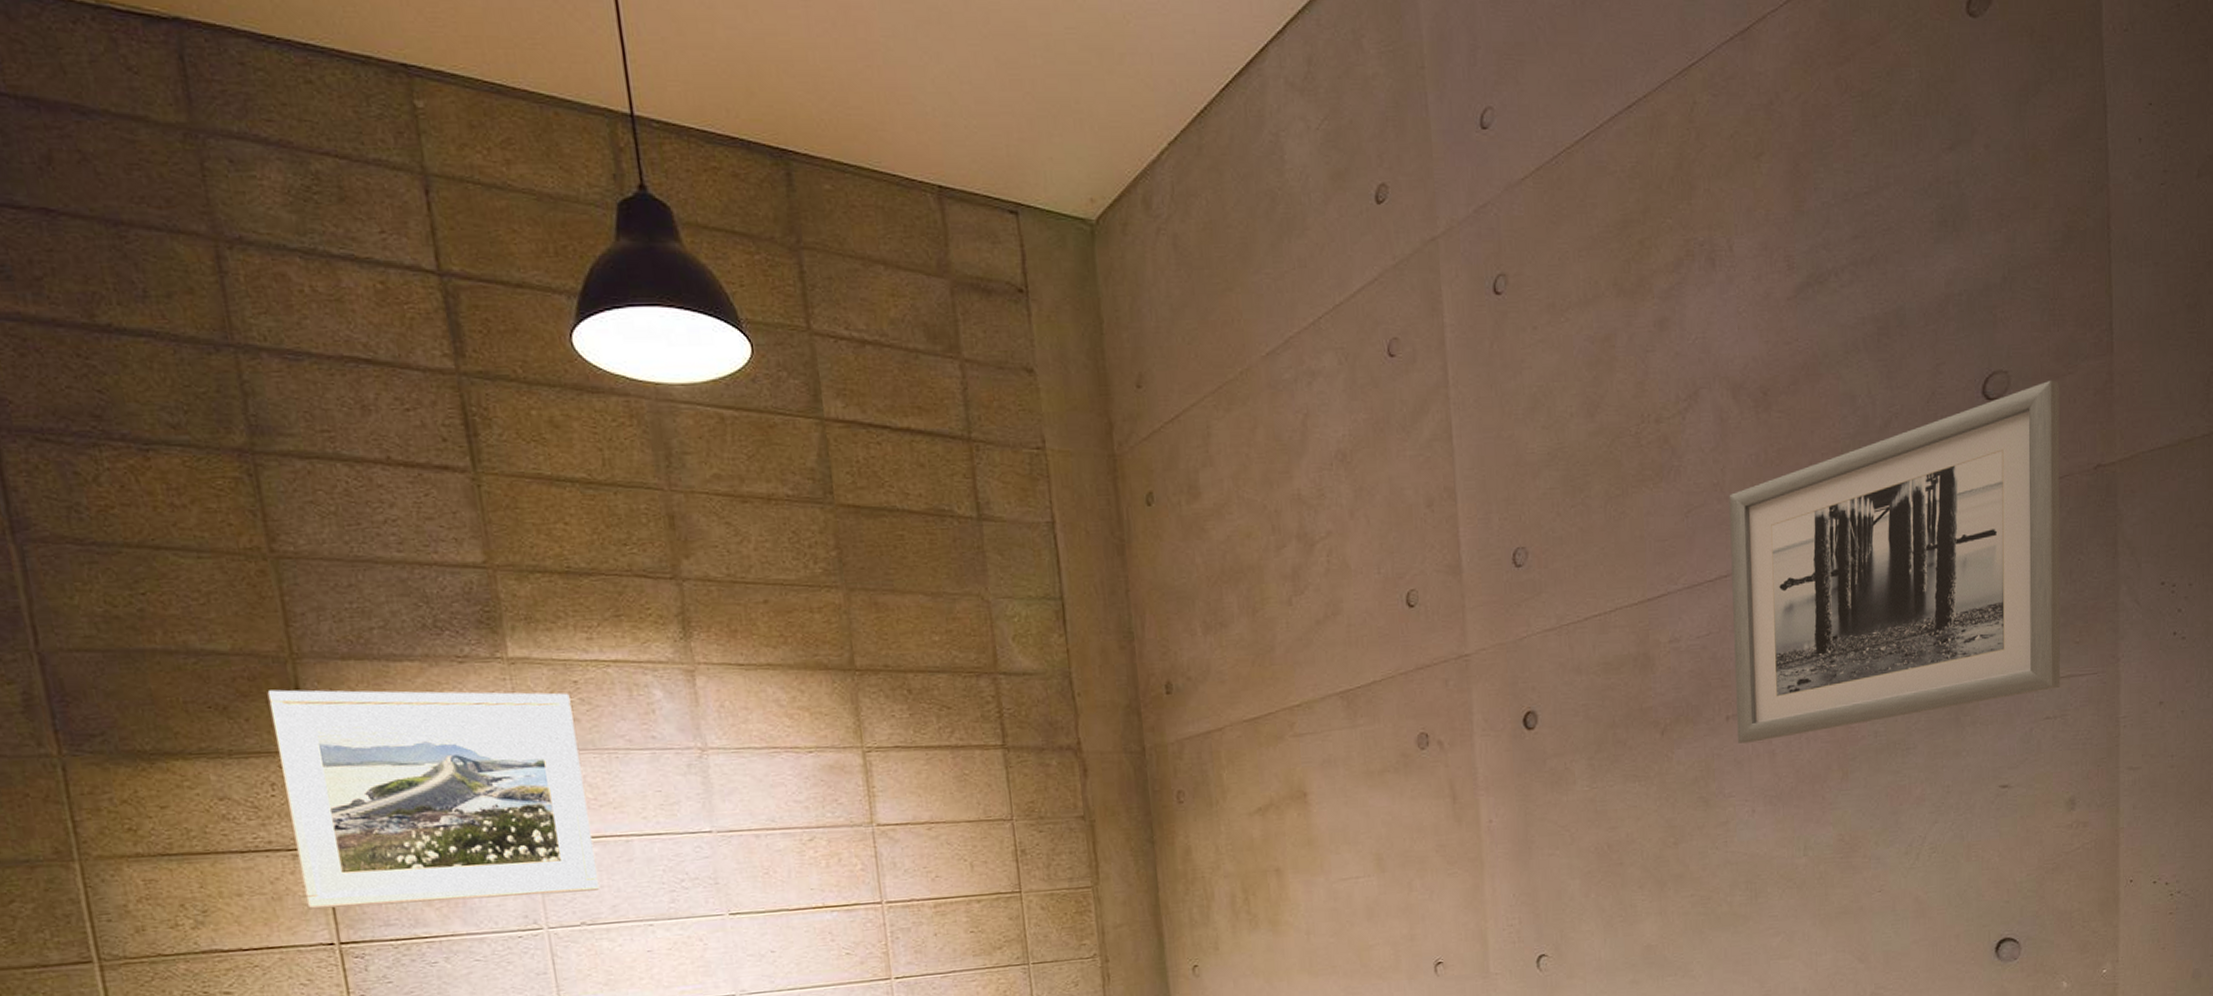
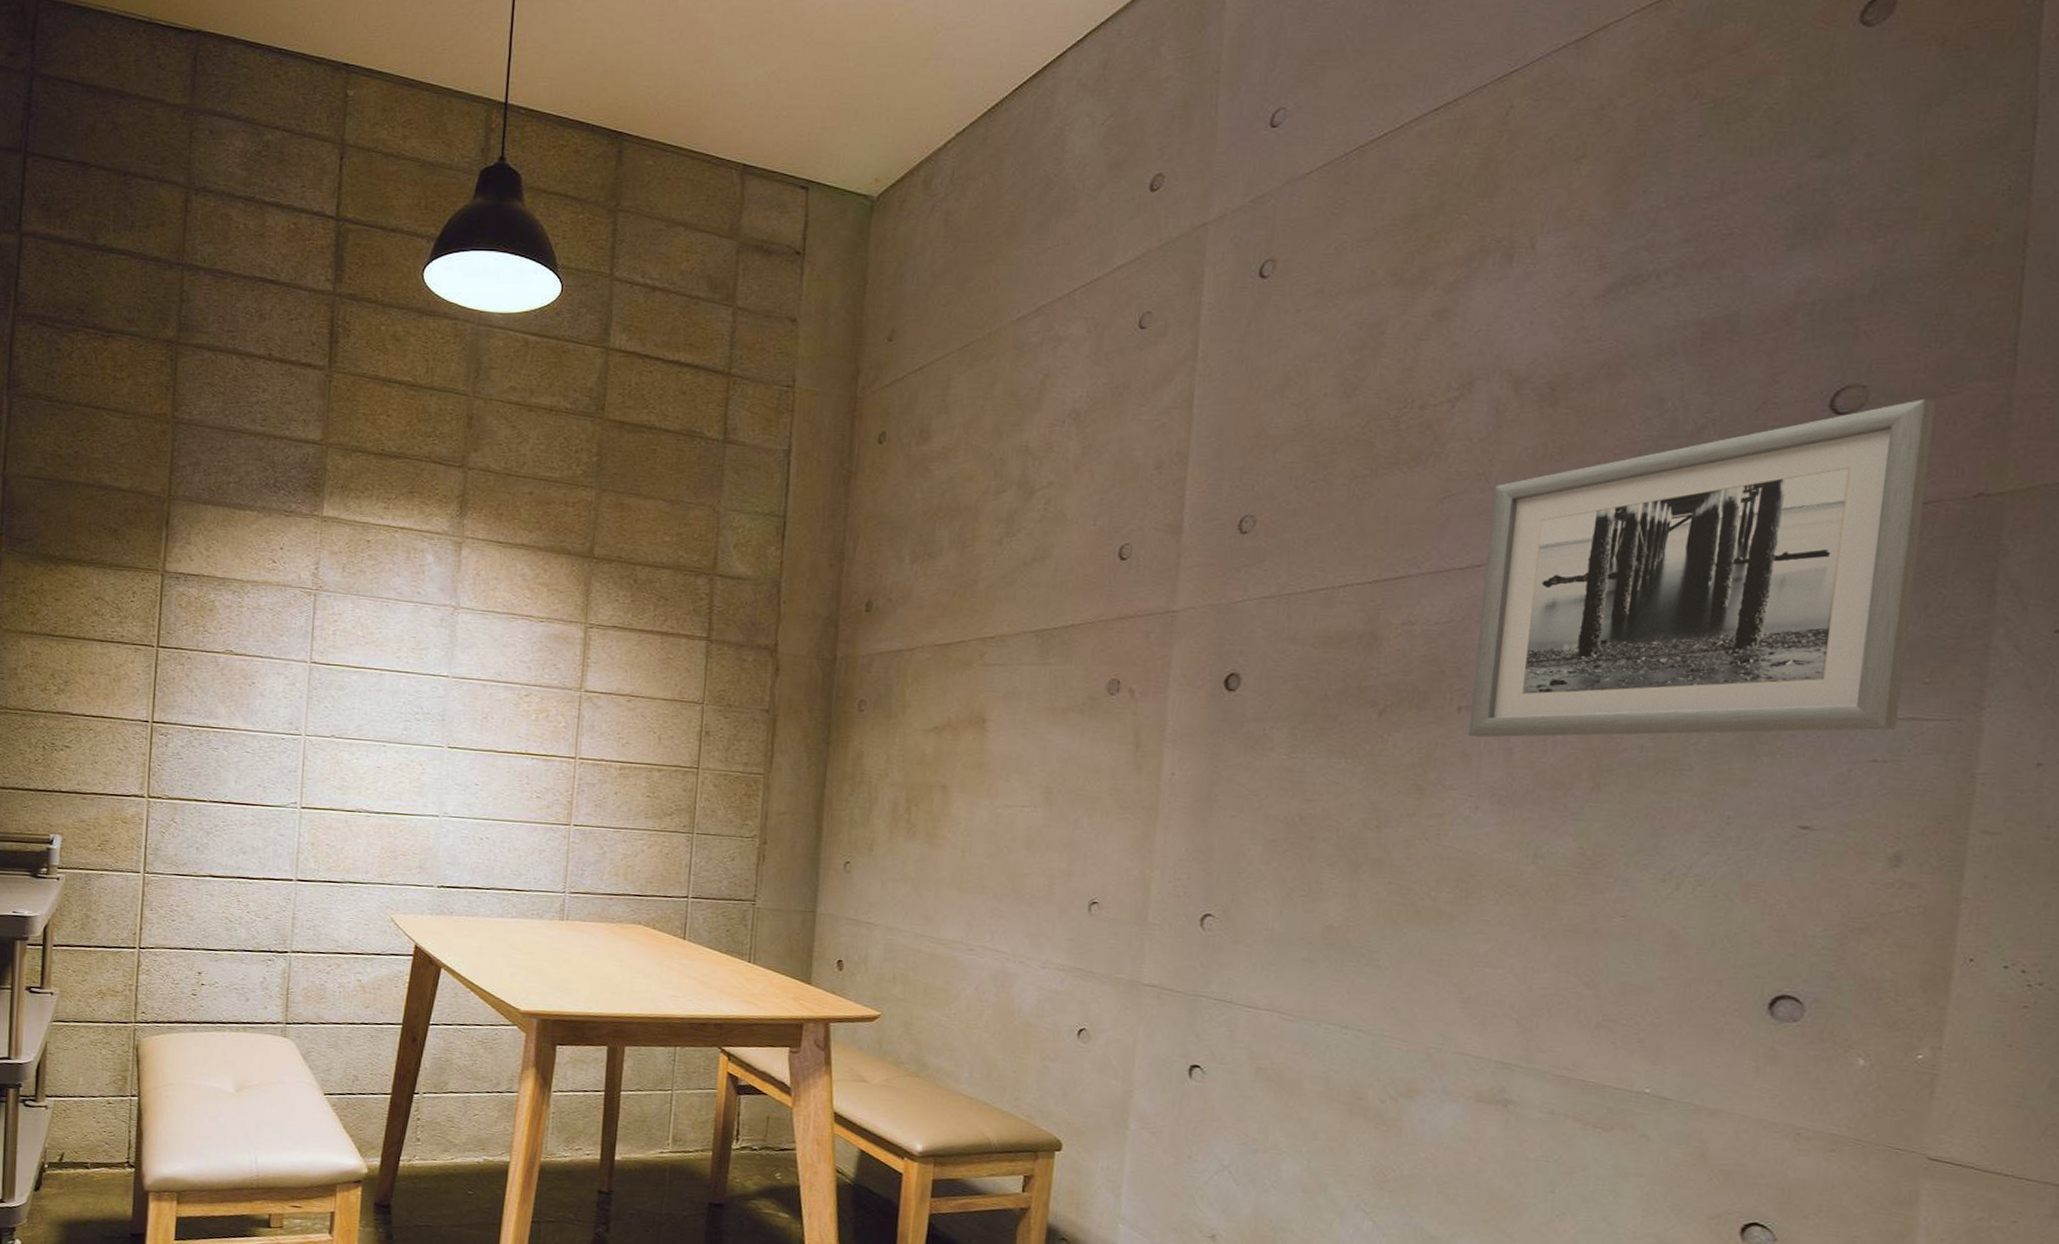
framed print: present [267,689,600,909] -> none [136,521,362,711]

